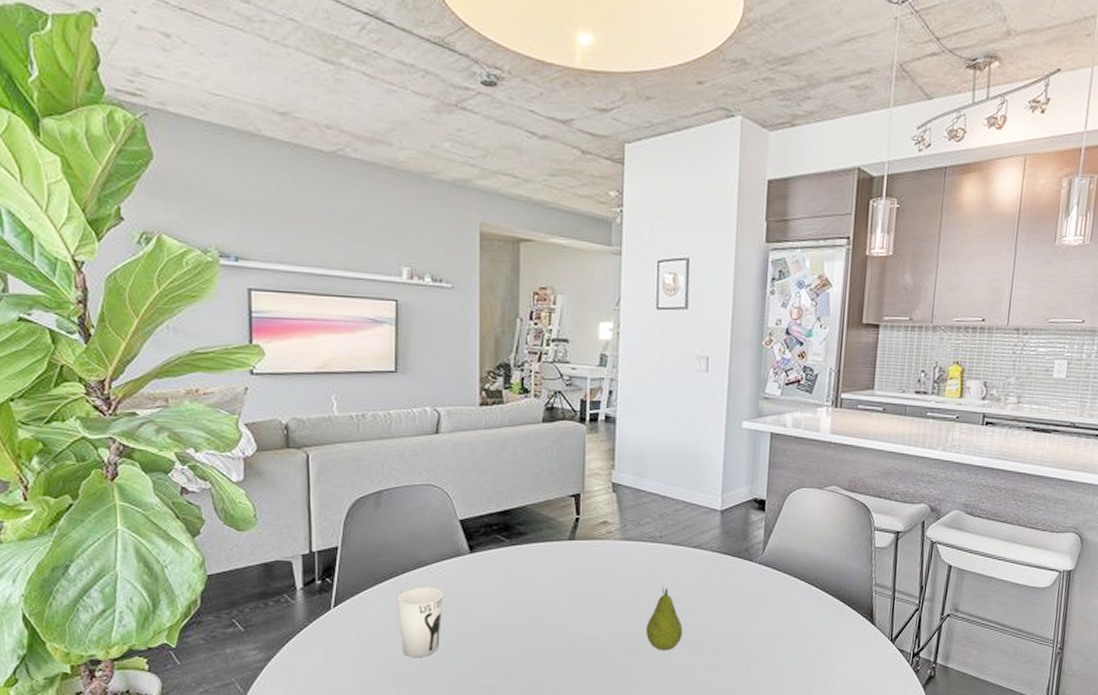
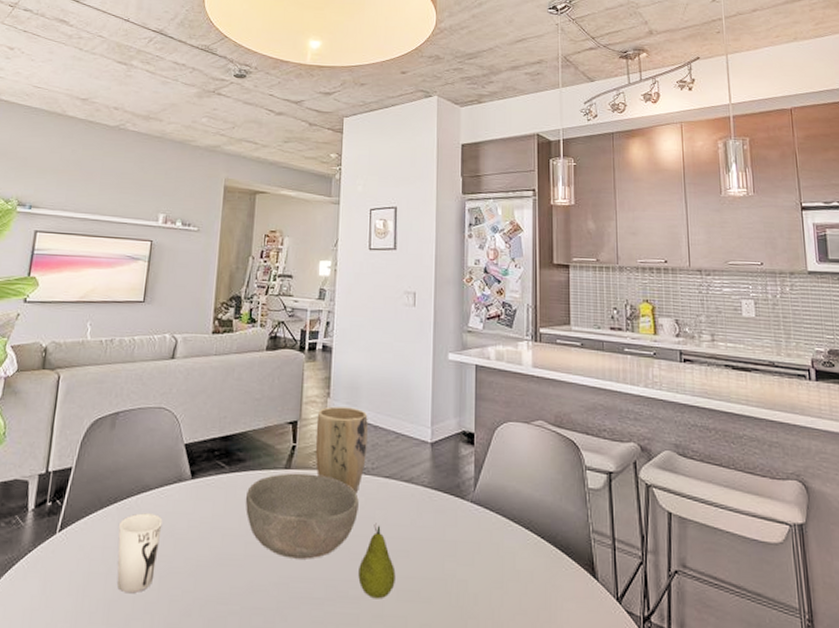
bowl: none [528,543,646,621] -> present [245,473,359,559]
plant pot: none [600,478,656,560] -> present [315,406,368,493]

